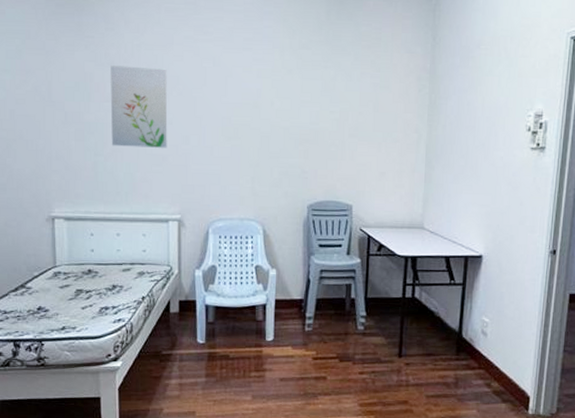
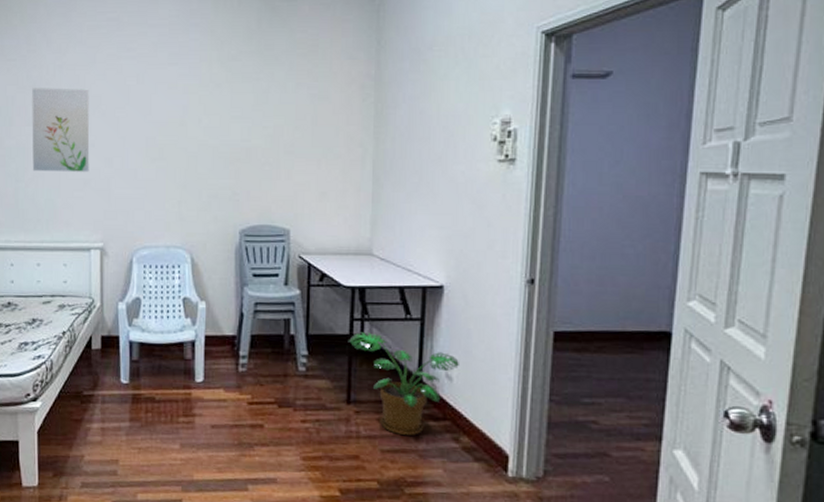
potted plant: none [402,295,493,382] -> present [349,332,459,435]

